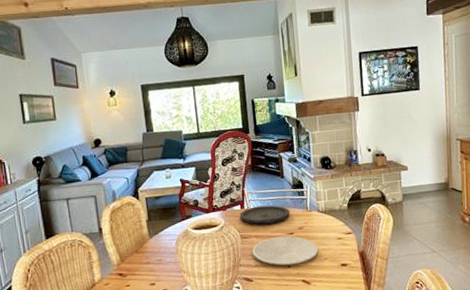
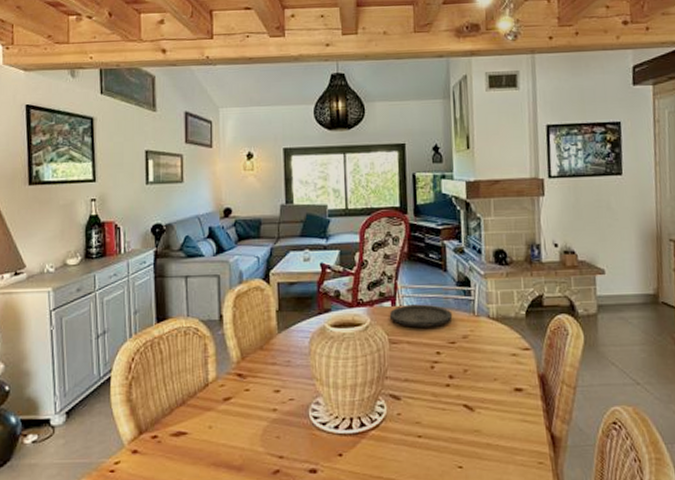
plate: present [252,236,319,266] -> none [402,345,486,384]

